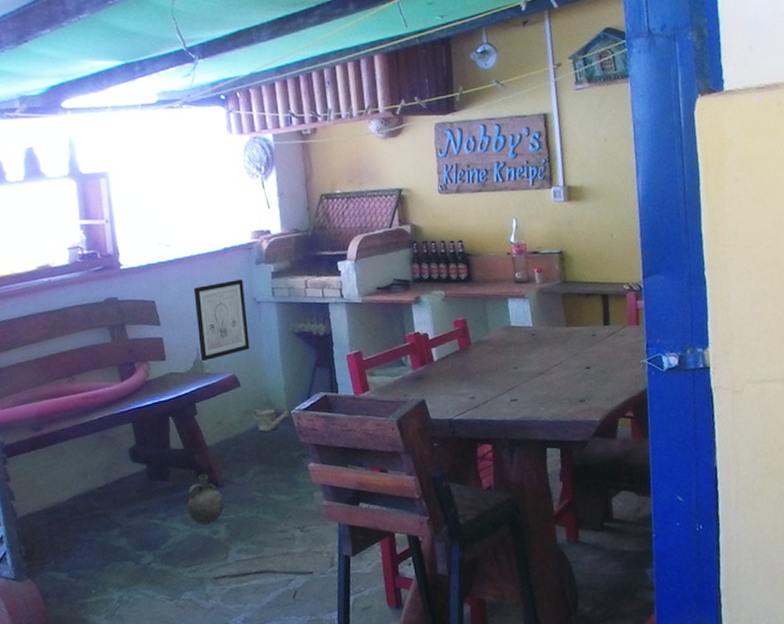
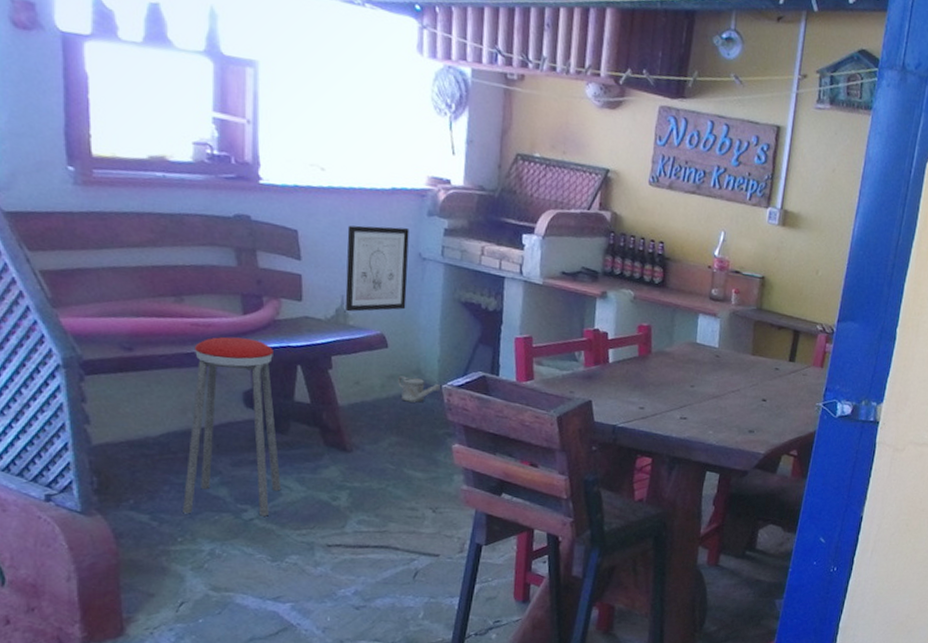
music stool: none [87,401,170,567] -> present [183,336,282,517]
ceramic jug: present [187,474,225,524] -> none [306,435,351,488]

